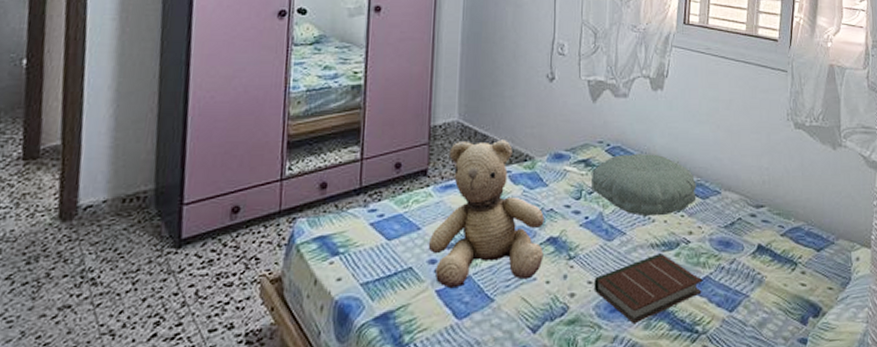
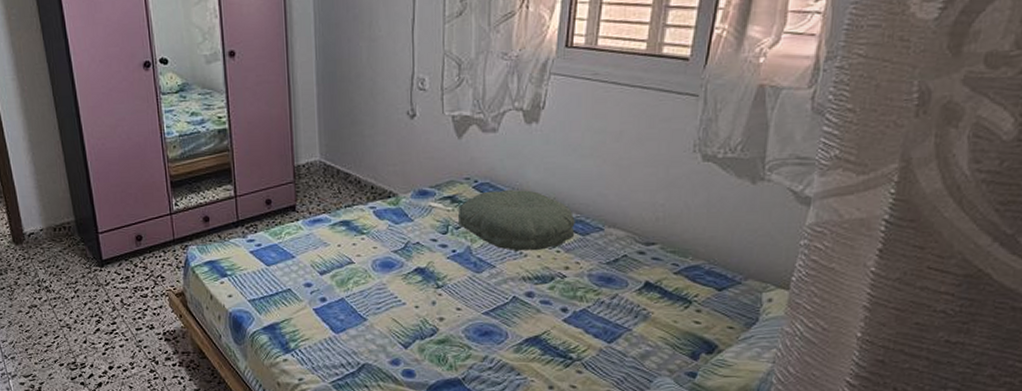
teddy bear: present [428,139,544,289] -> none [302,177,412,308]
book: present [594,253,702,325] -> none [462,286,578,348]

